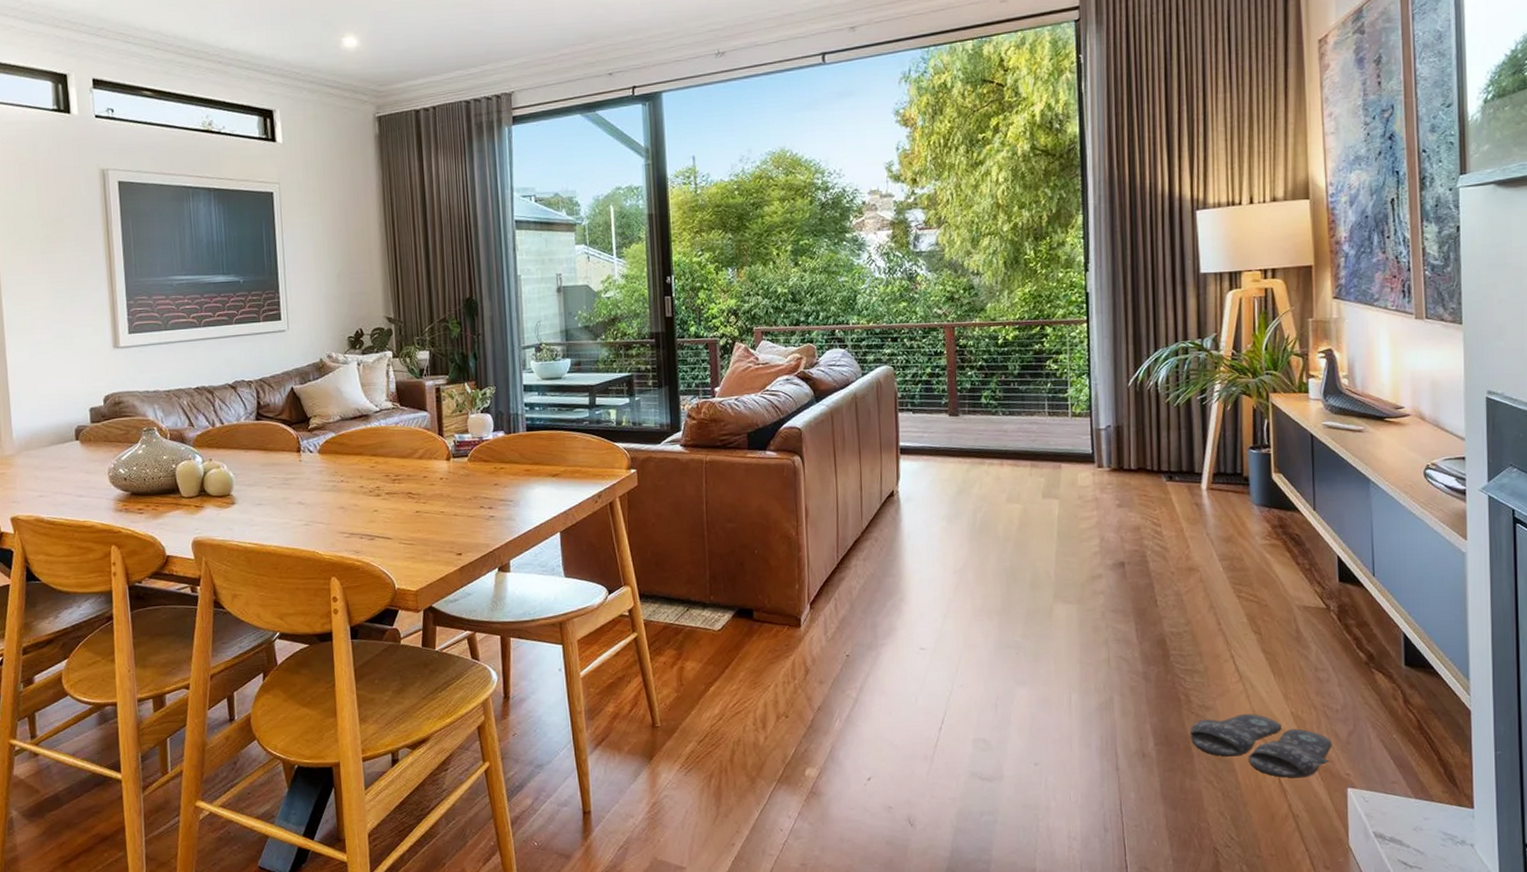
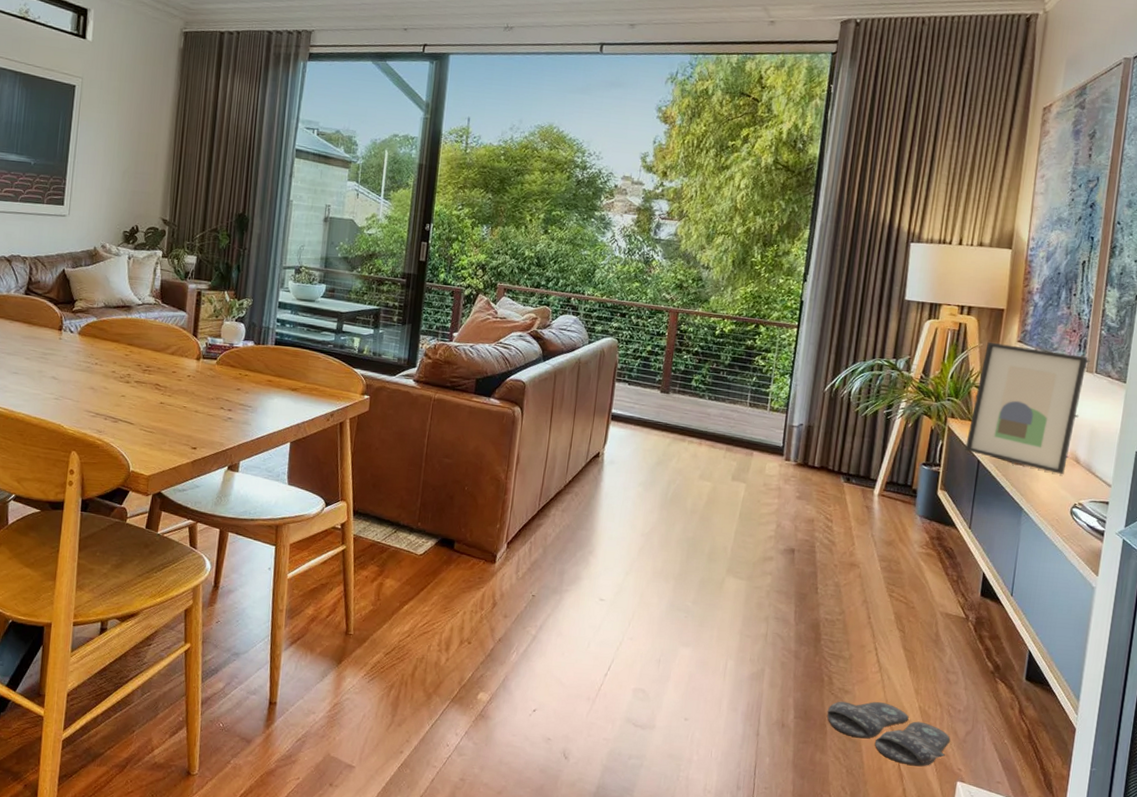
picture frame: none [1294,300,1418,436] -> present [965,342,1090,475]

